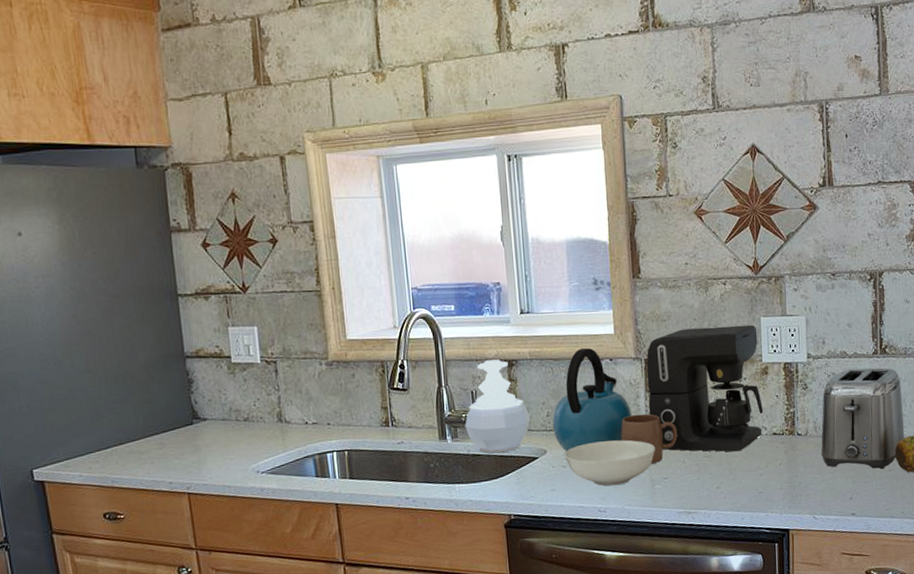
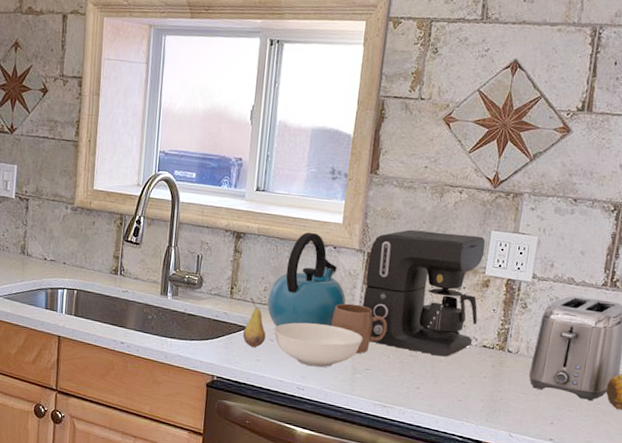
soap dispenser: present [465,359,531,453] -> none [186,229,249,317]
fruit: none [532,425,557,477] -> present [242,297,266,347]

